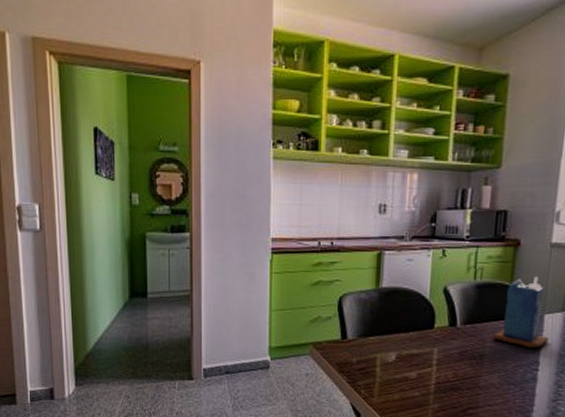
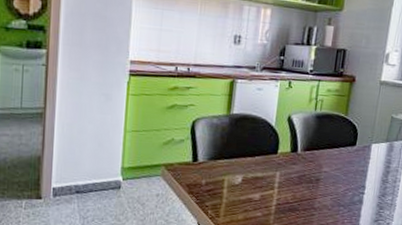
candle: present [493,277,549,348] -> none [328,110,374,174]

